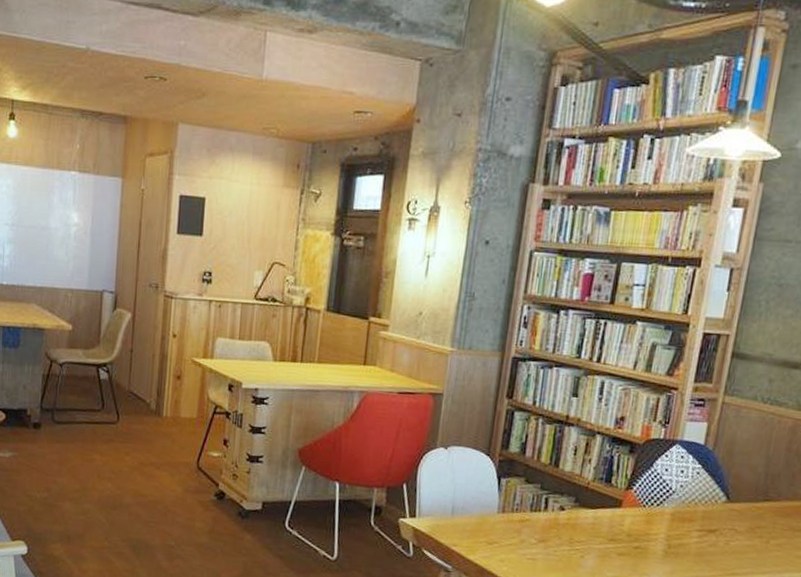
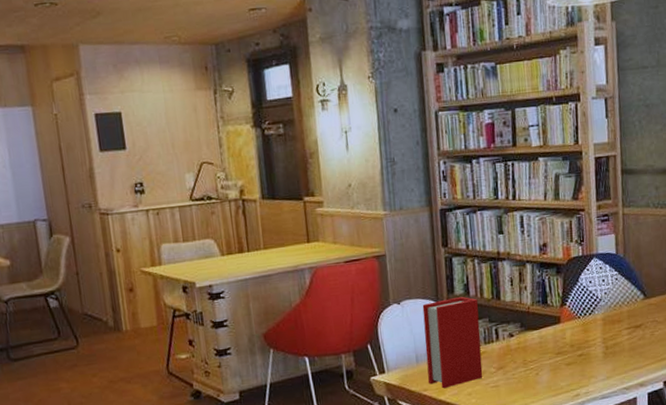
book: none [460,454,534,549] -> present [422,296,483,389]

